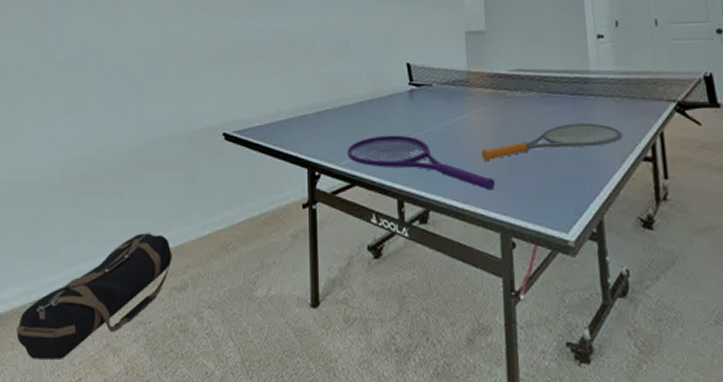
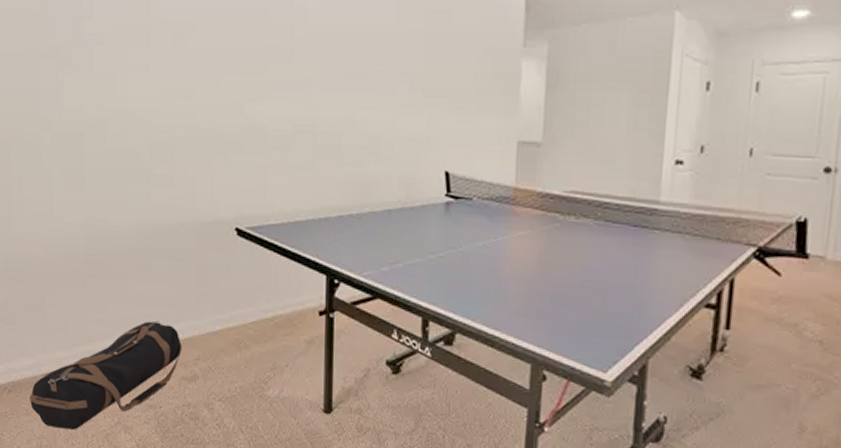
racket: present [347,135,496,190] -> none [370,248,533,320]
tennis racket: present [481,123,623,162] -> none [520,258,686,290]

